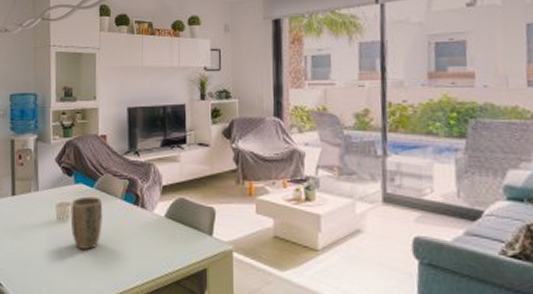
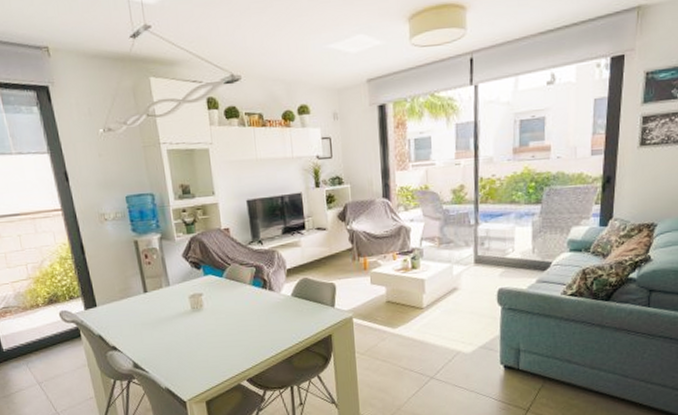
plant pot: present [70,196,103,249] -> none [203,285,235,332]

